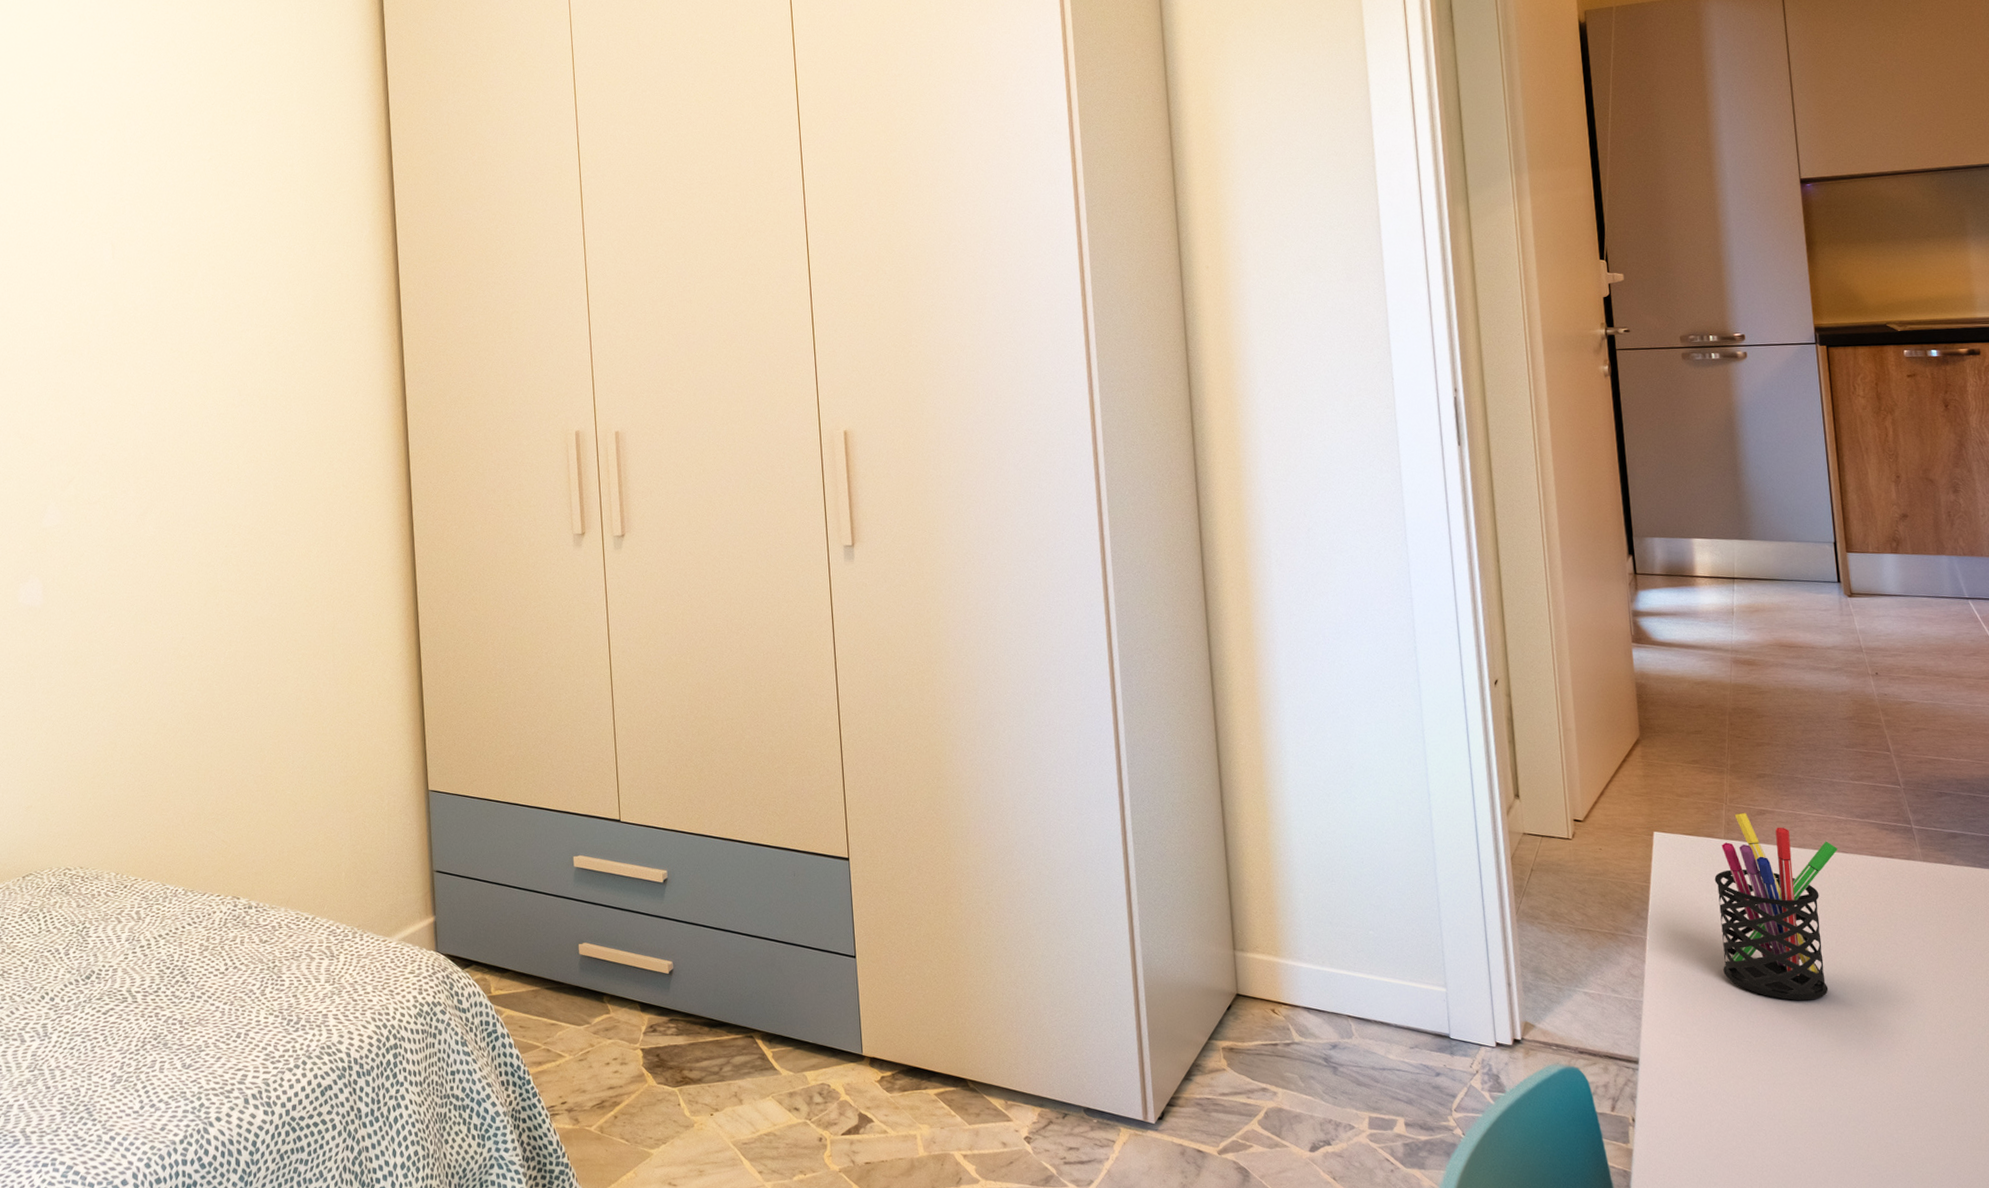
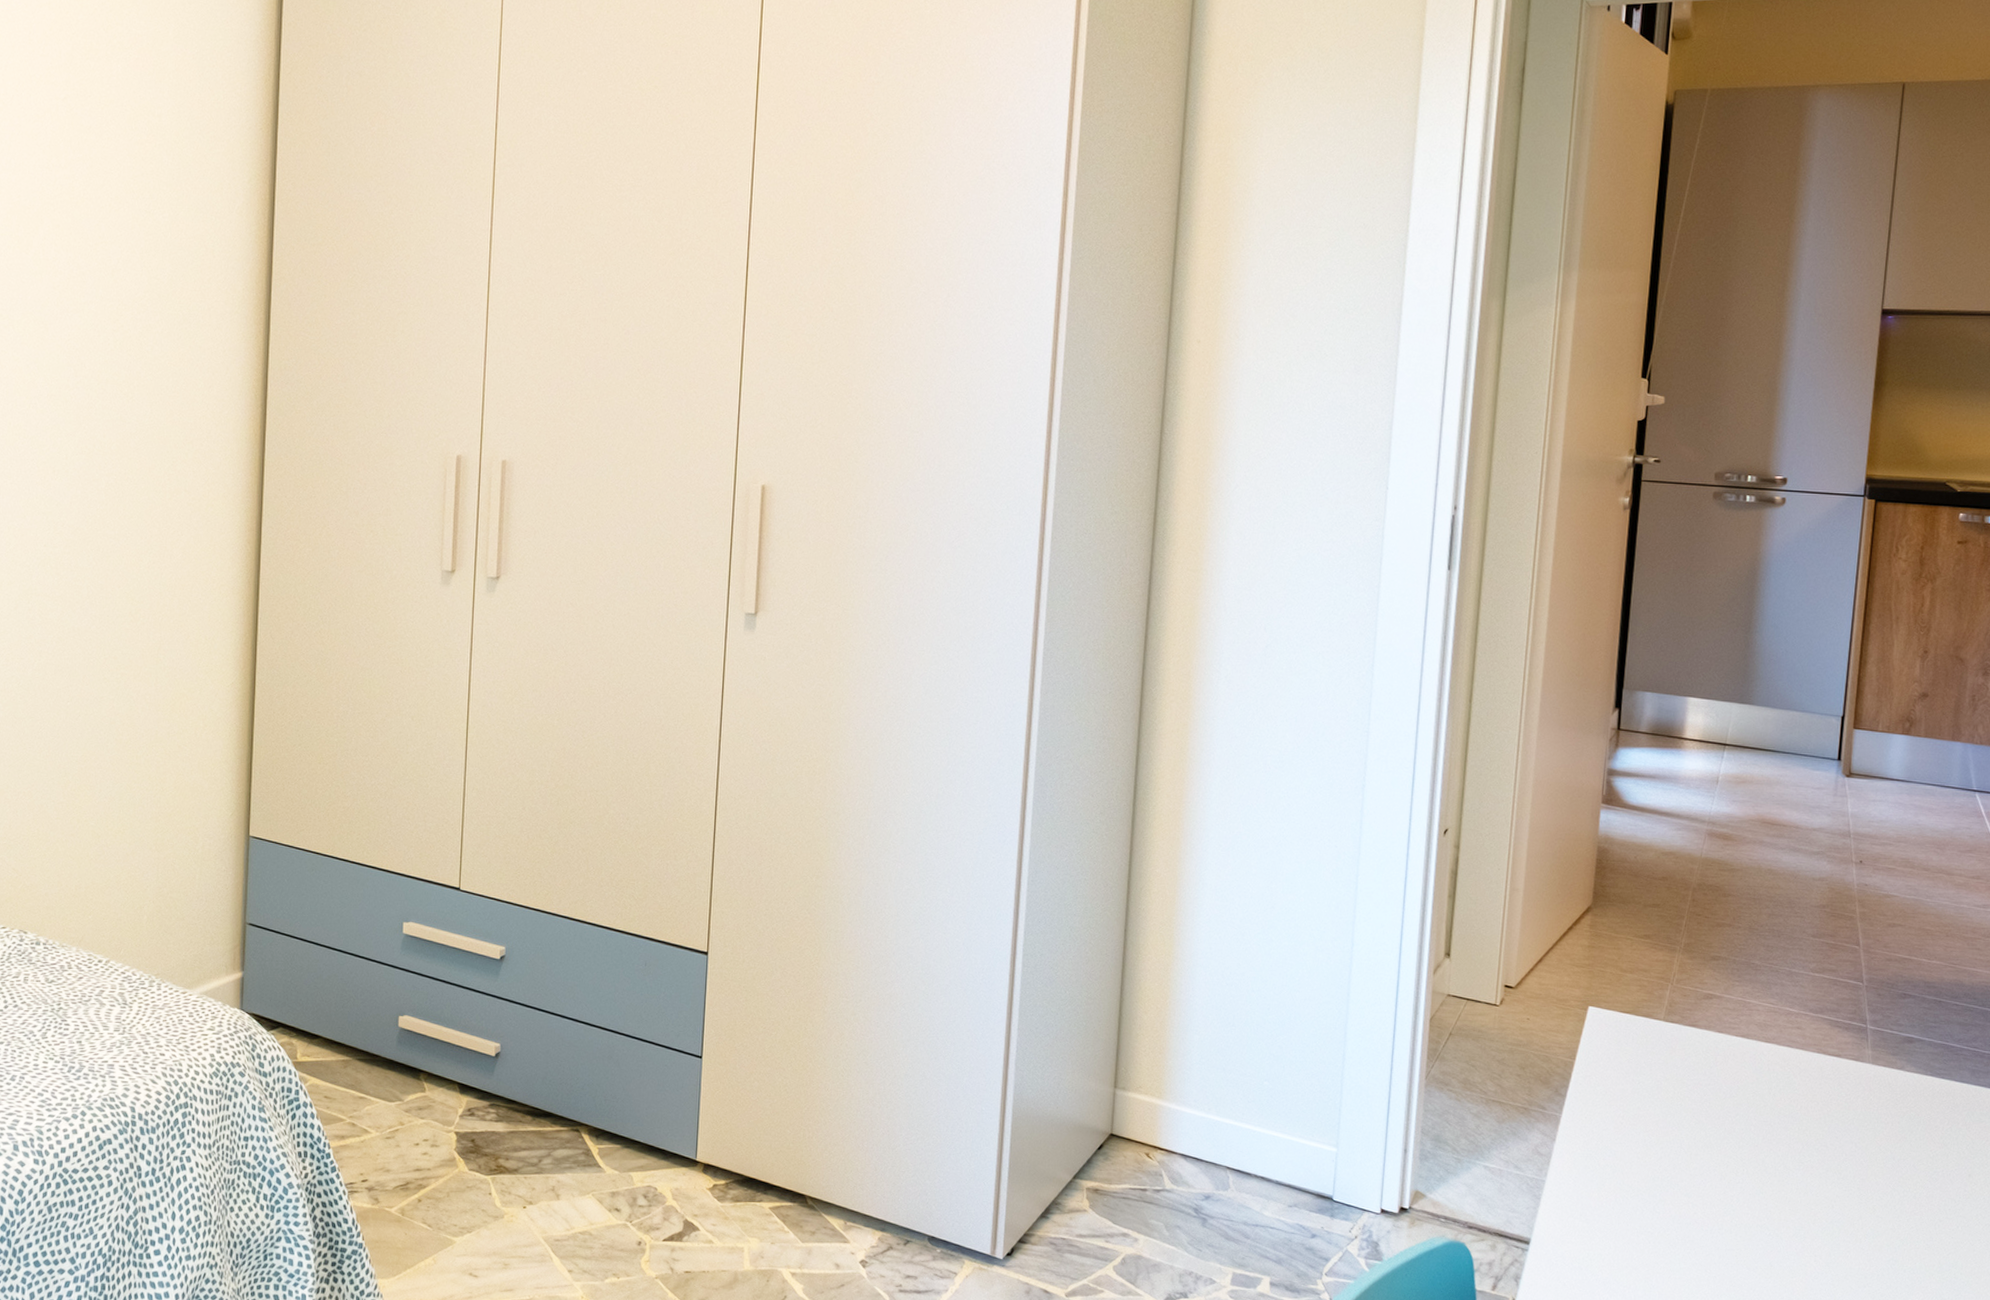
pen holder: present [1714,813,1839,1001] -> none [1637,995,1784,1196]

